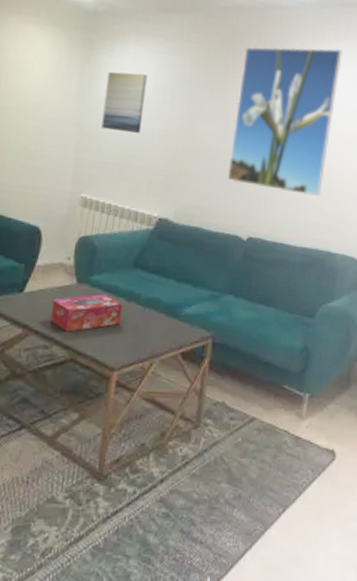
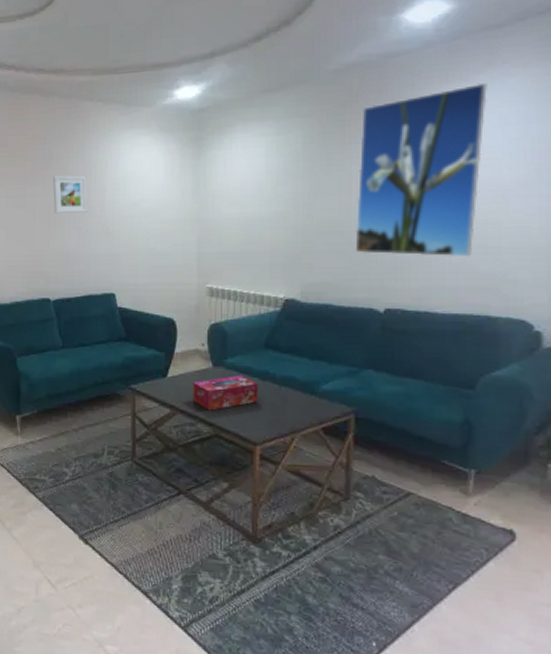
wall art: present [101,71,148,133] -> none [219,160,259,220]

